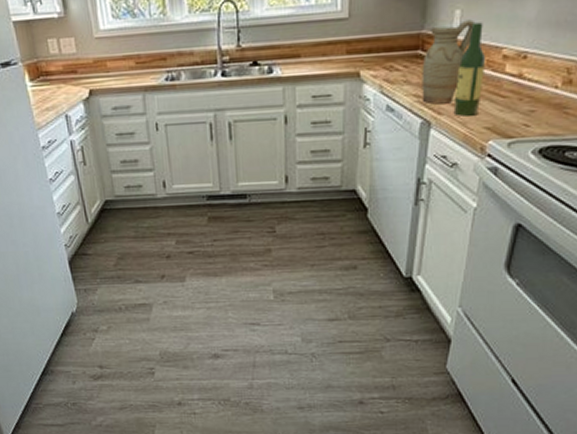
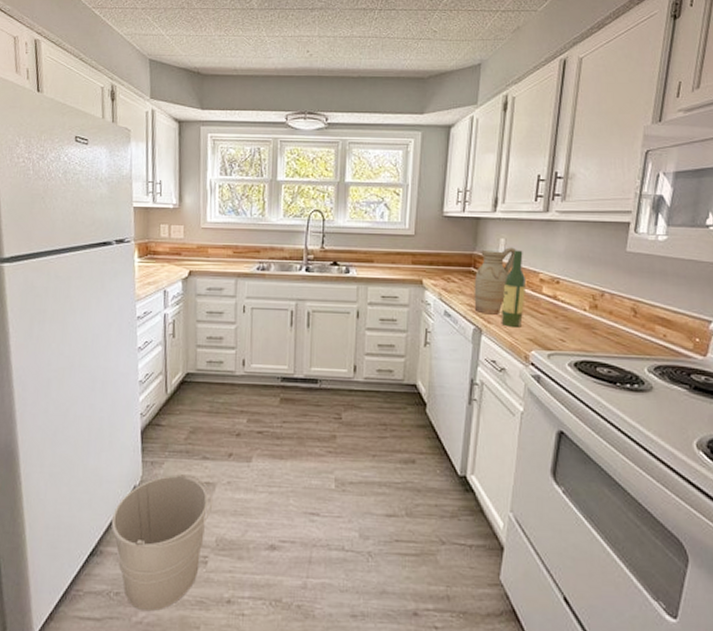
bucket: none [55,297,152,416] -> present [111,473,213,612]

